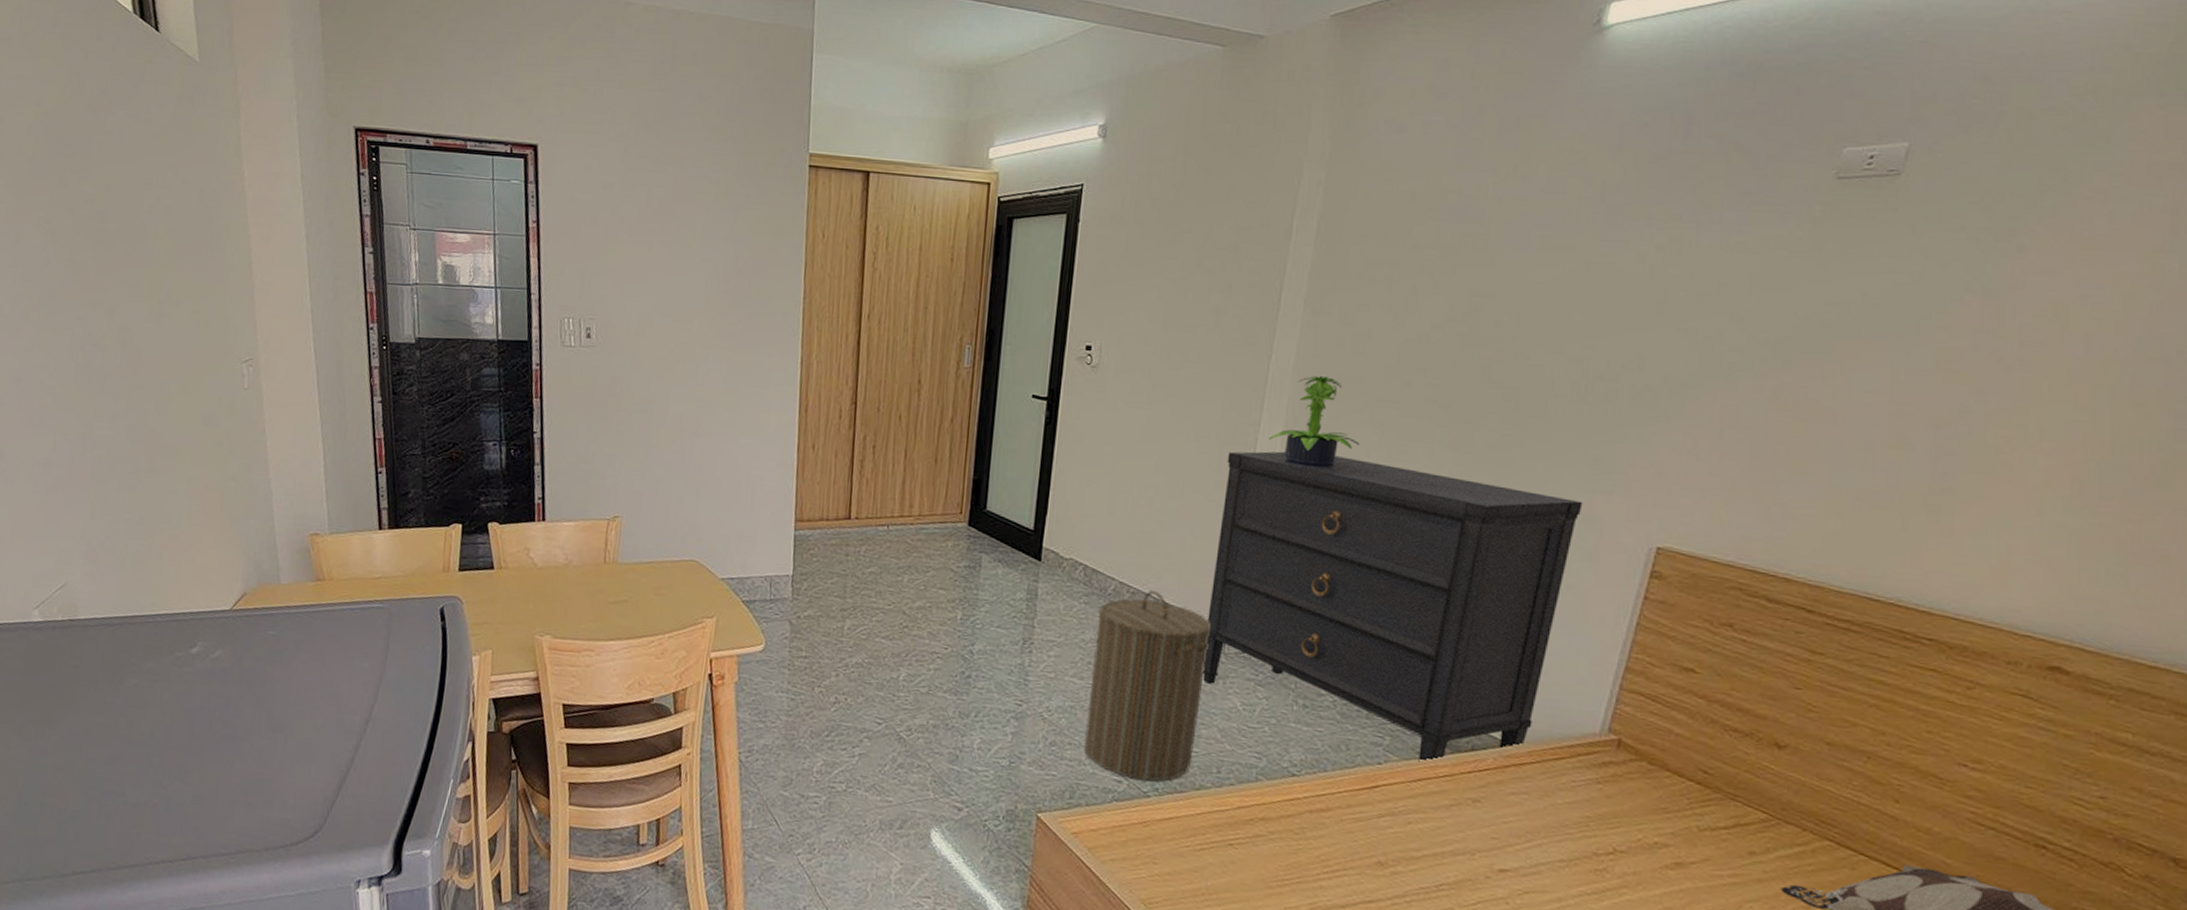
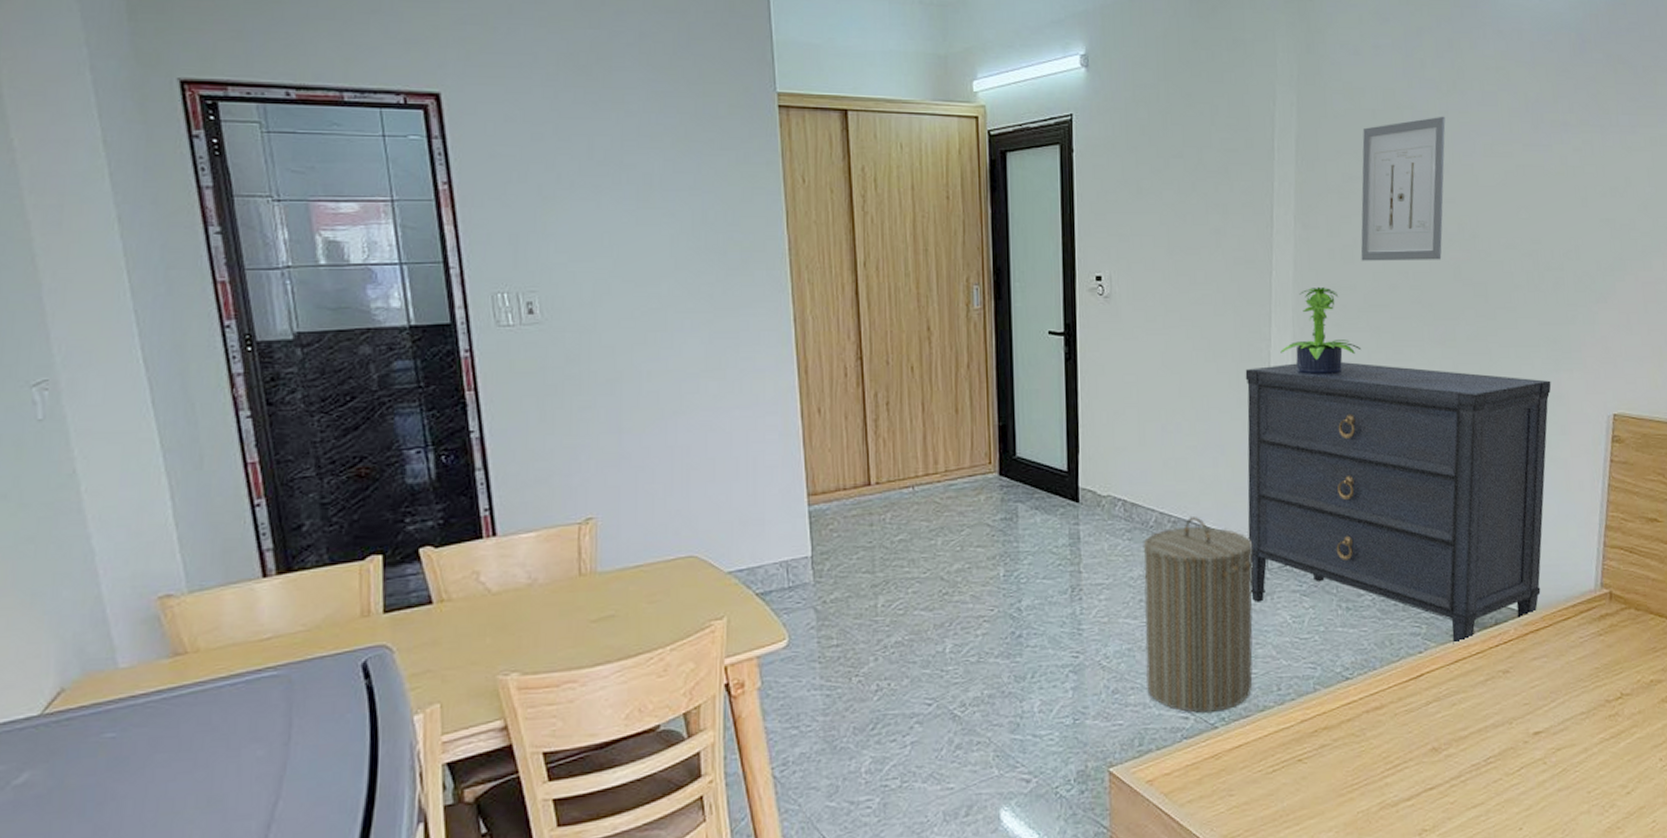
wall art: none [1373,202,1498,359] -> present [1360,116,1446,261]

